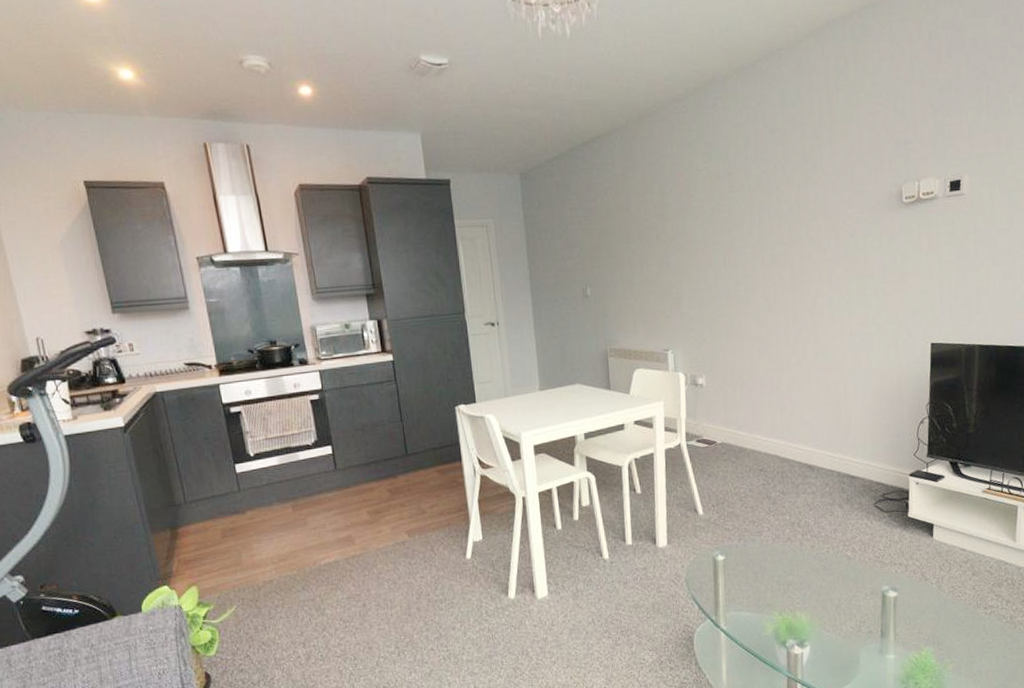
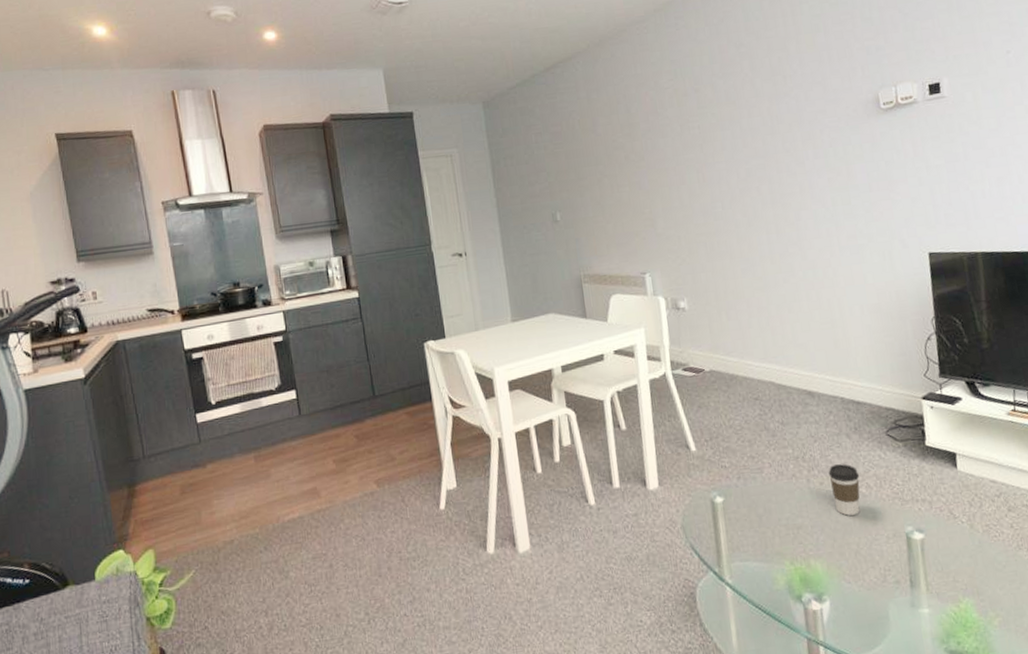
coffee cup: none [820,530,847,575] -> present [828,464,860,516]

